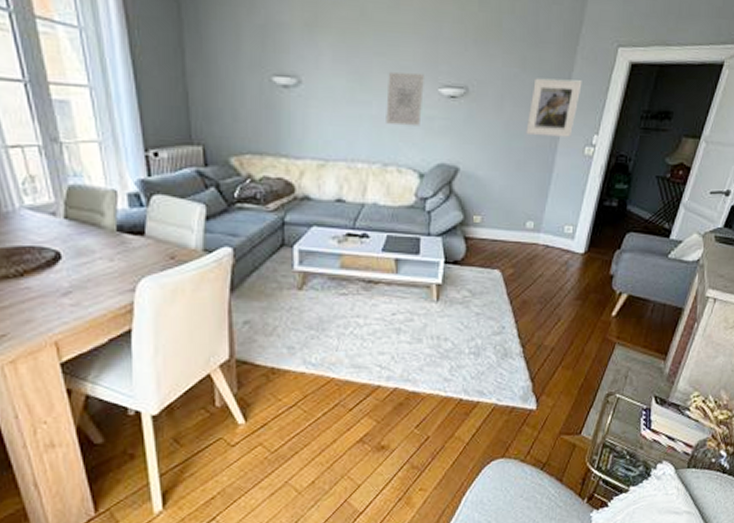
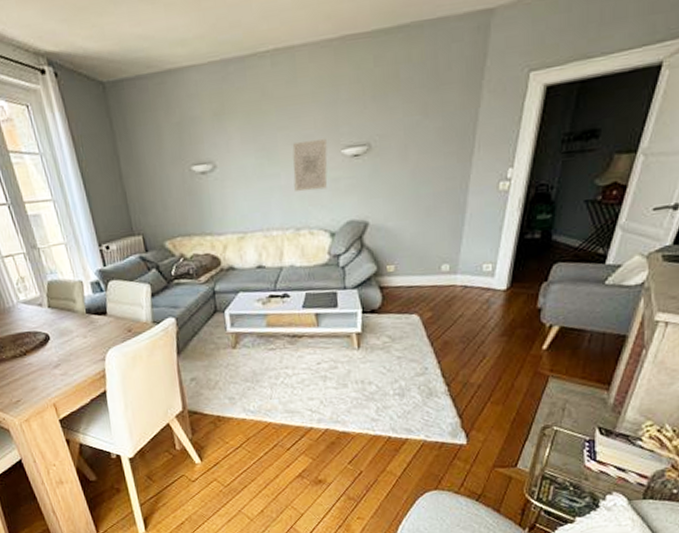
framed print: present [526,78,582,137] -> none [433,115,491,179]

